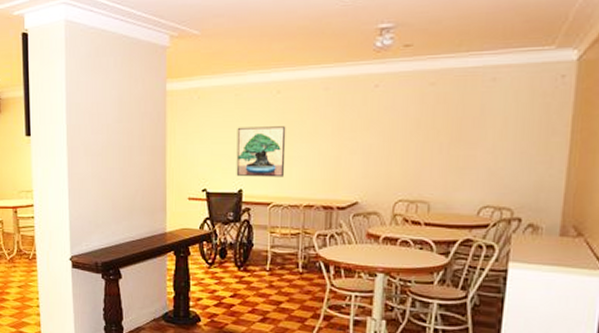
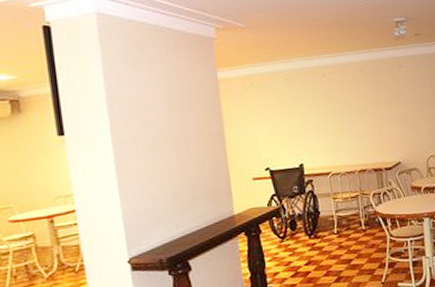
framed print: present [236,126,286,177] -> none [291,104,339,152]

